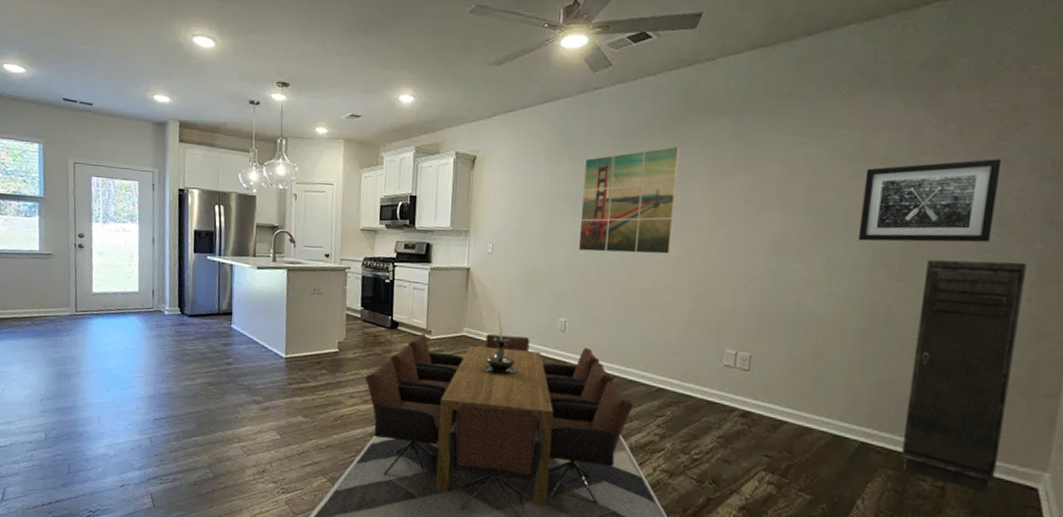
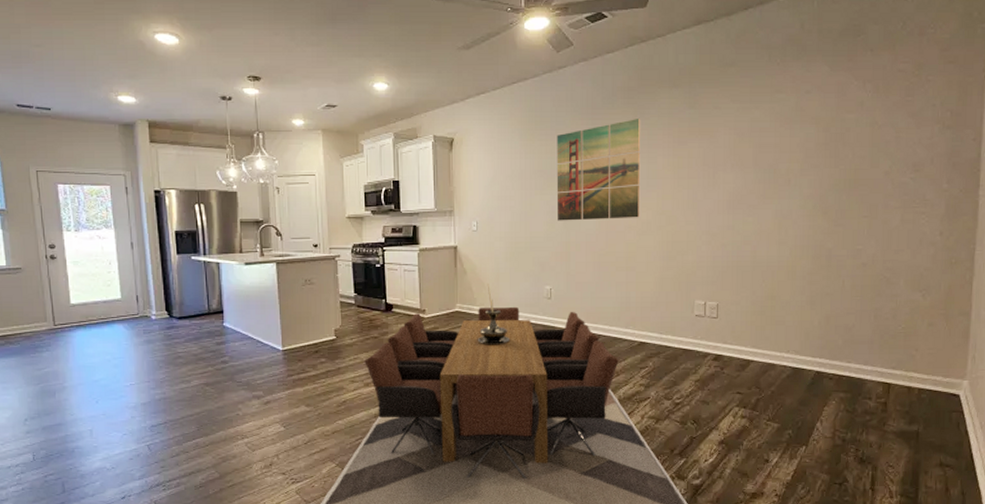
wall art: present [859,159,1002,243] -> none [801,113,911,193]
storage cabinet: present [901,259,1026,493] -> none [849,202,937,403]

